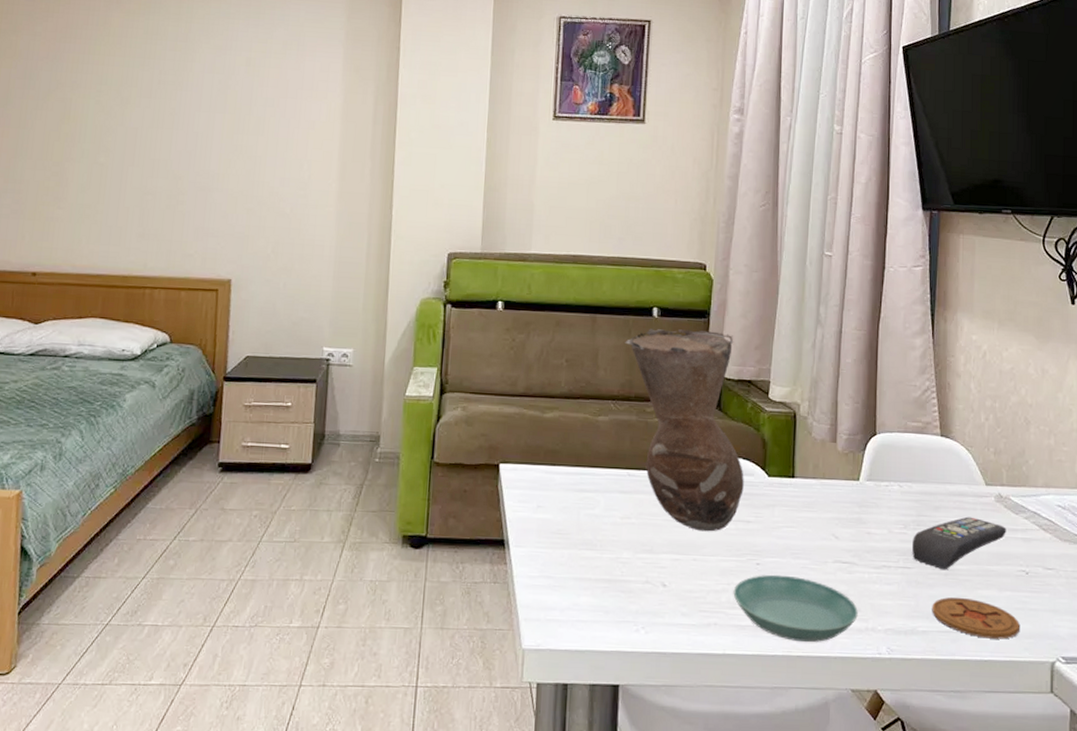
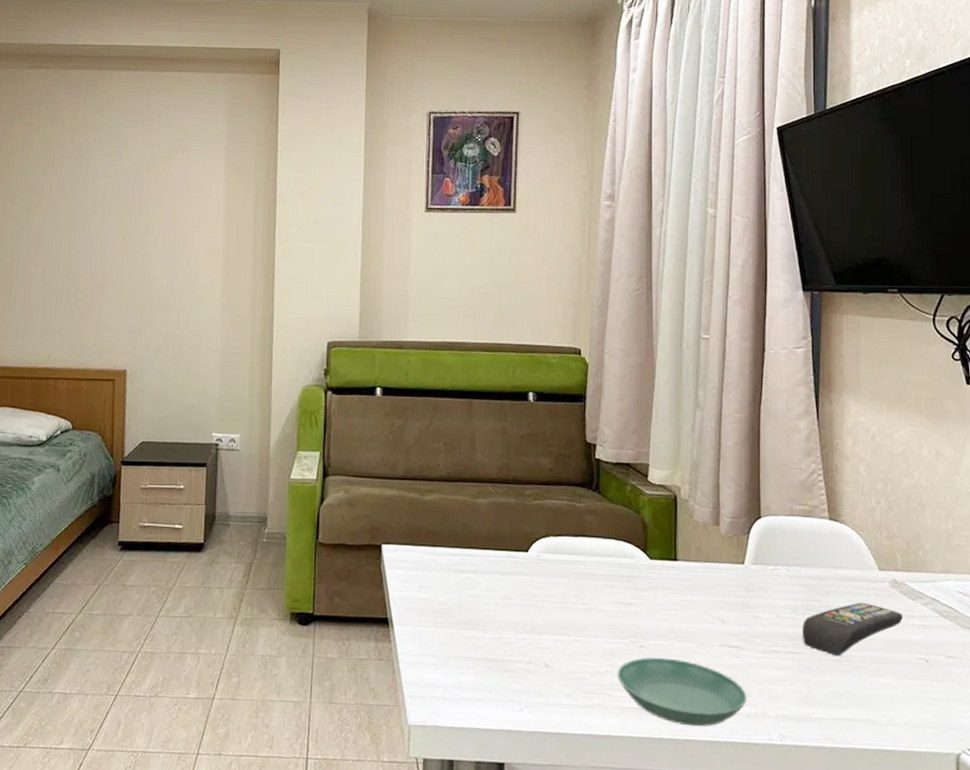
vase: present [625,329,744,532] -> none [501,413,625,614]
coaster: present [932,597,1021,639] -> none [825,684,922,729]

